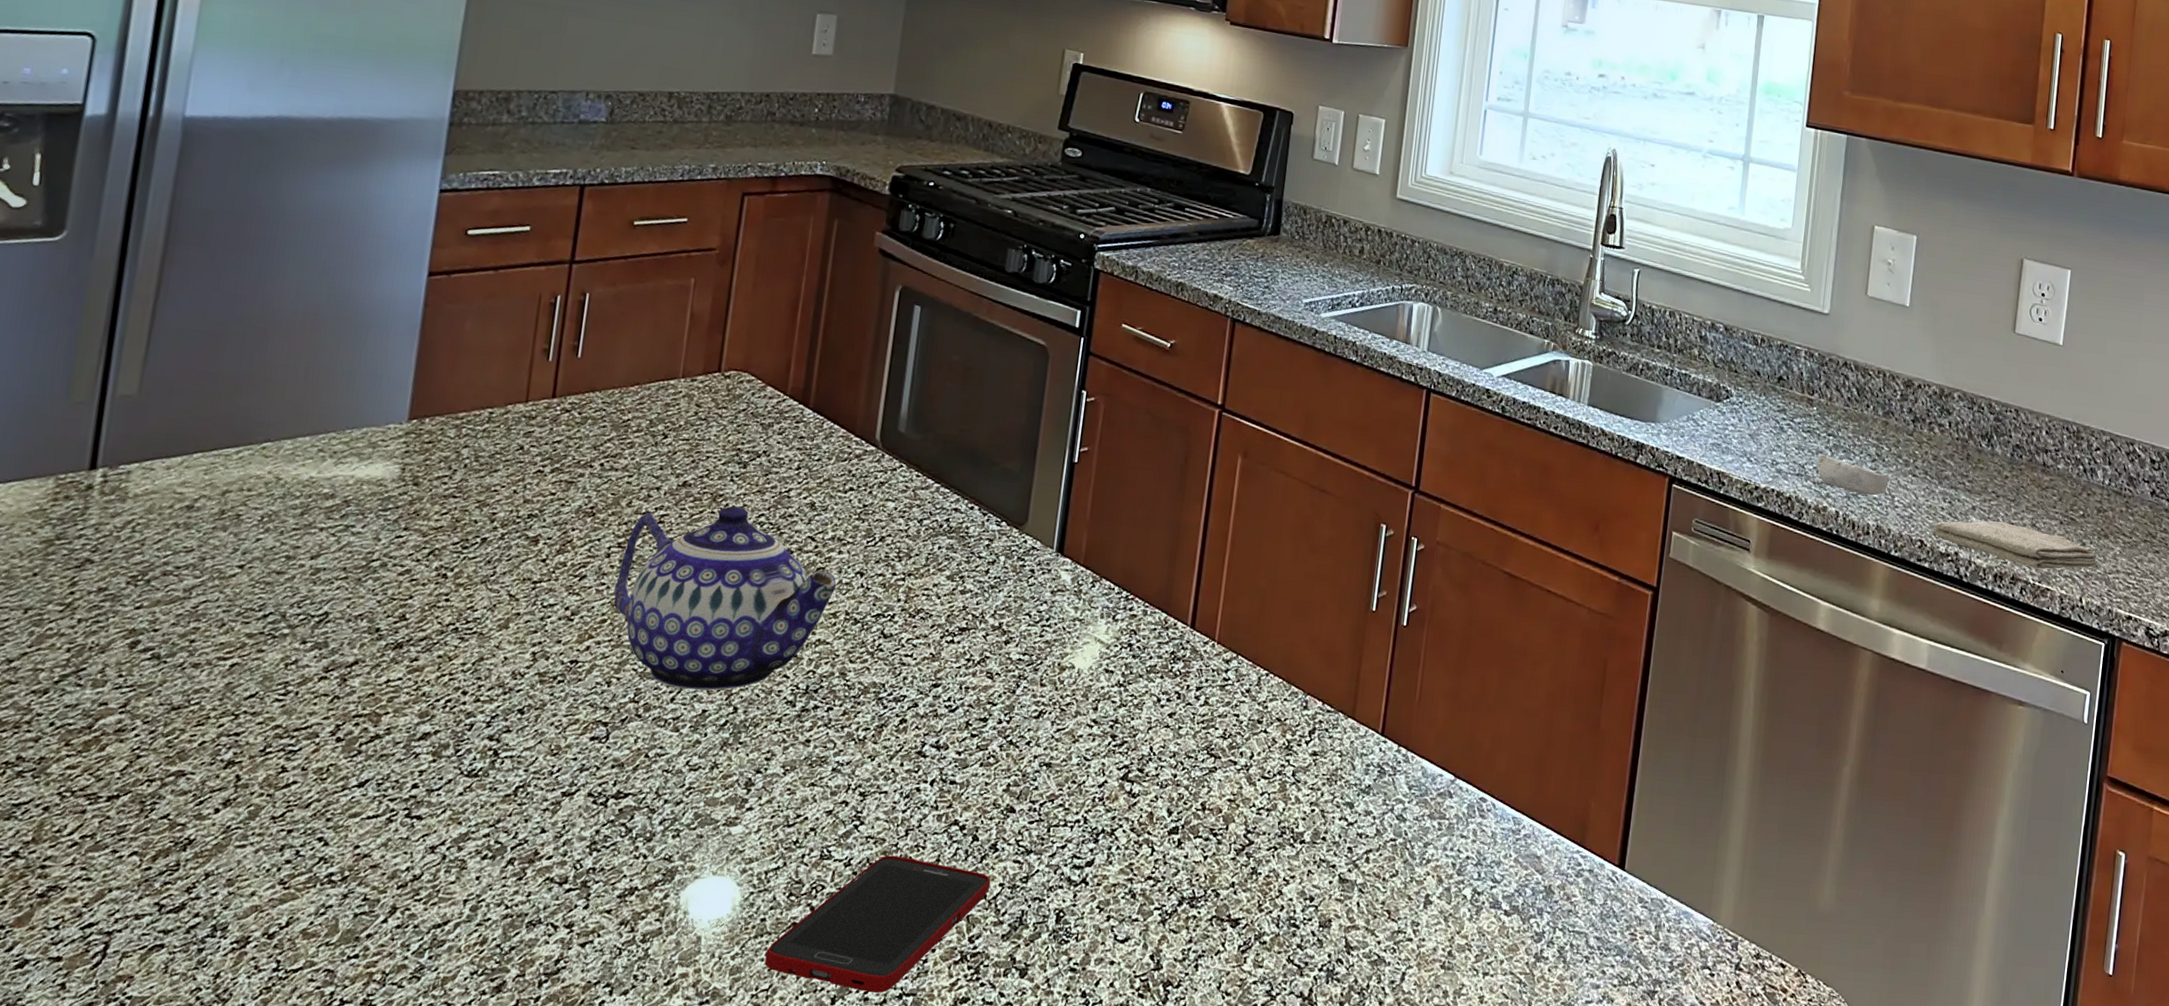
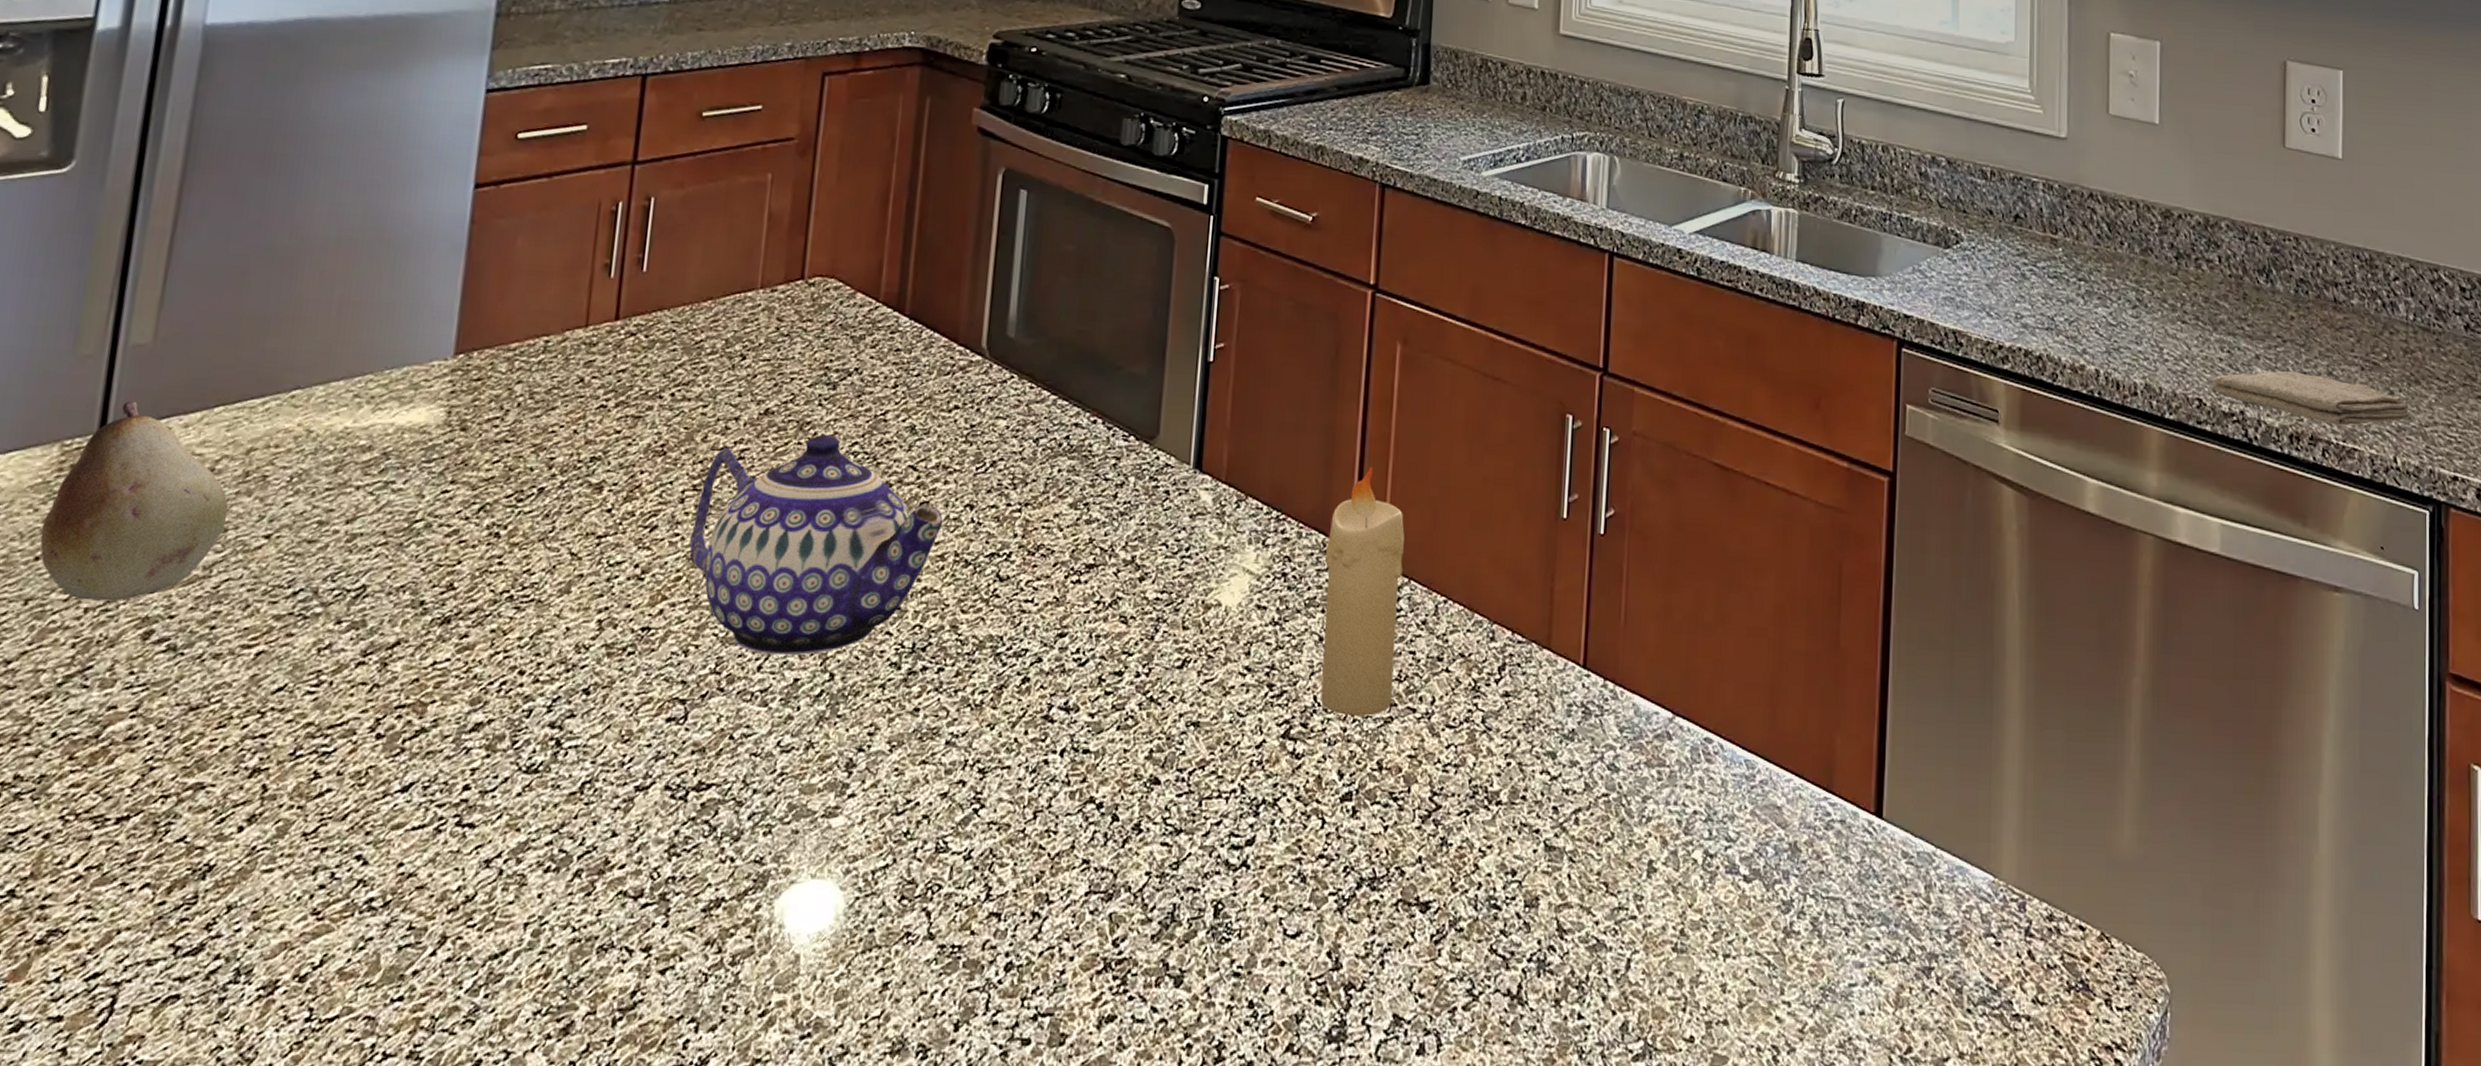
fruit: none [37,444,207,615] -> present [40,401,229,601]
cell phone: present [764,855,991,993] -> none [874,843,1136,1014]
candle: none [1156,558,1236,766] -> present [1320,466,1405,716]
soap bar: present [1817,453,1888,496] -> none [2069,302,2153,349]

